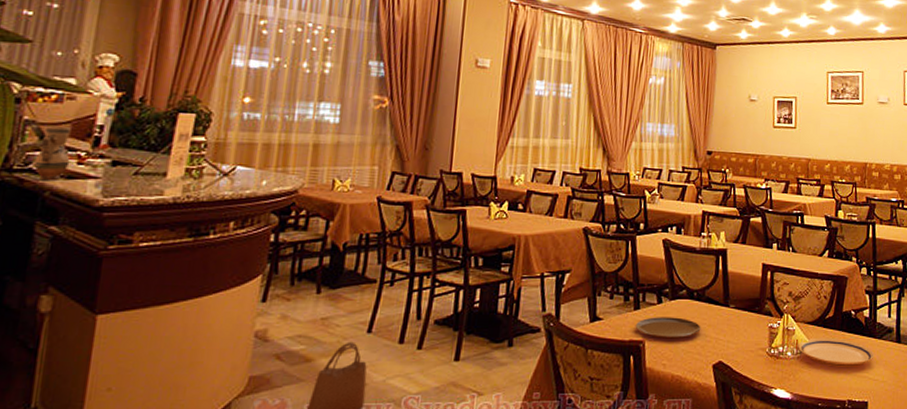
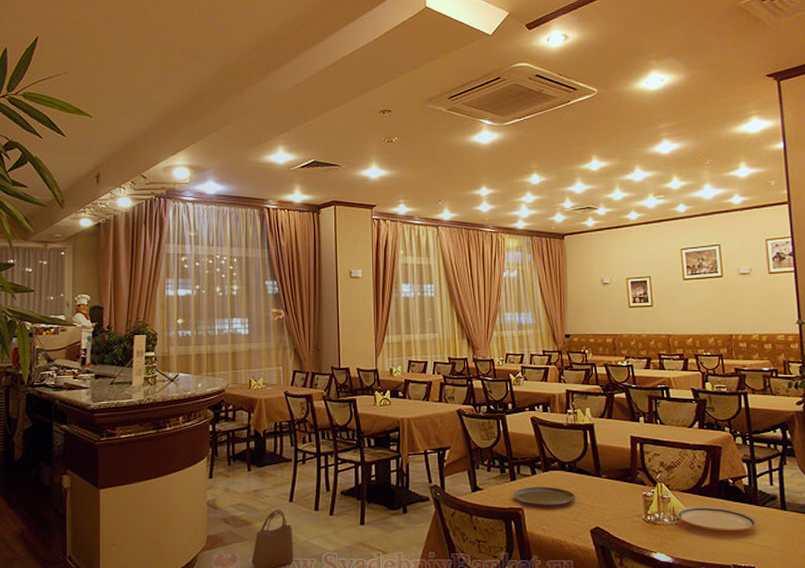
pitcher: present [34,126,71,180] -> none [46,352,69,391]

